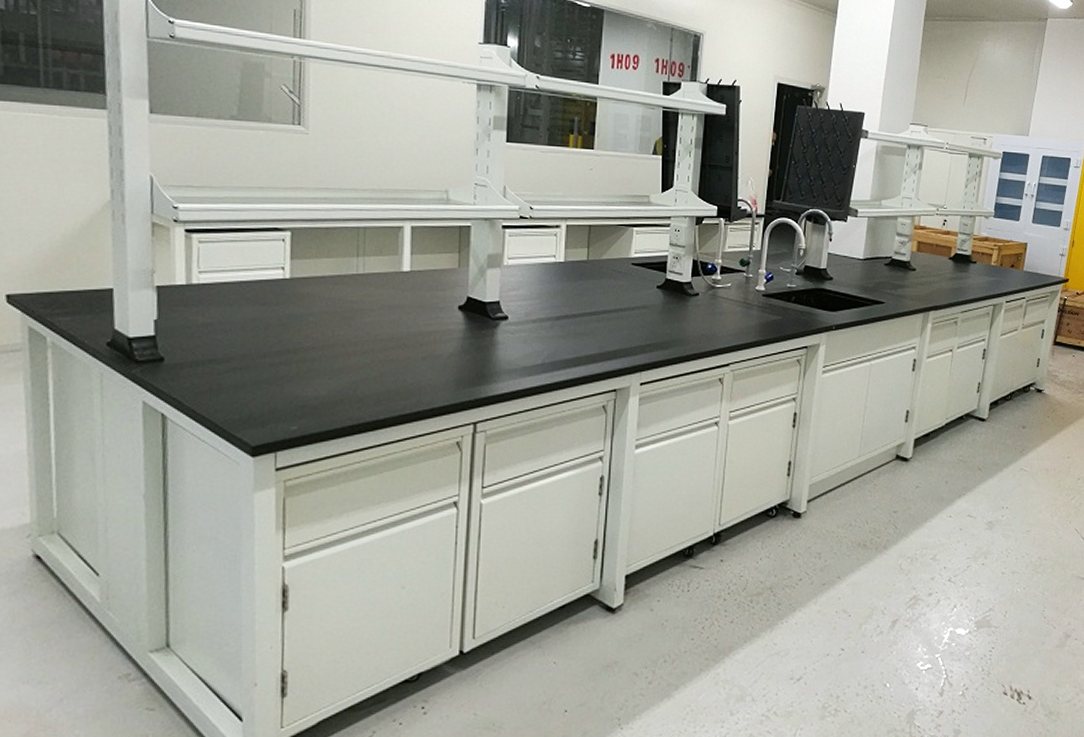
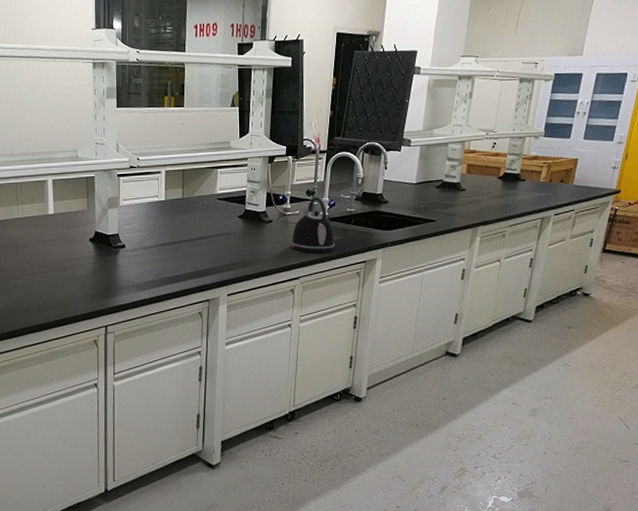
kettle: none [720,267,772,336] -> present [290,196,335,254]

